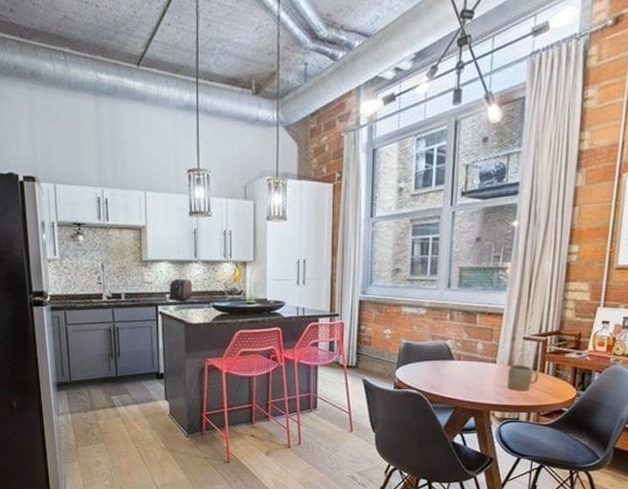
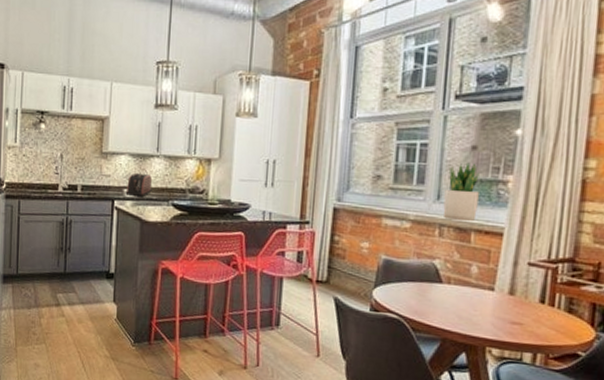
planter: none [453,253,483,305] -> present [443,162,479,222]
mug: present [507,365,539,391] -> none [507,294,548,327]

